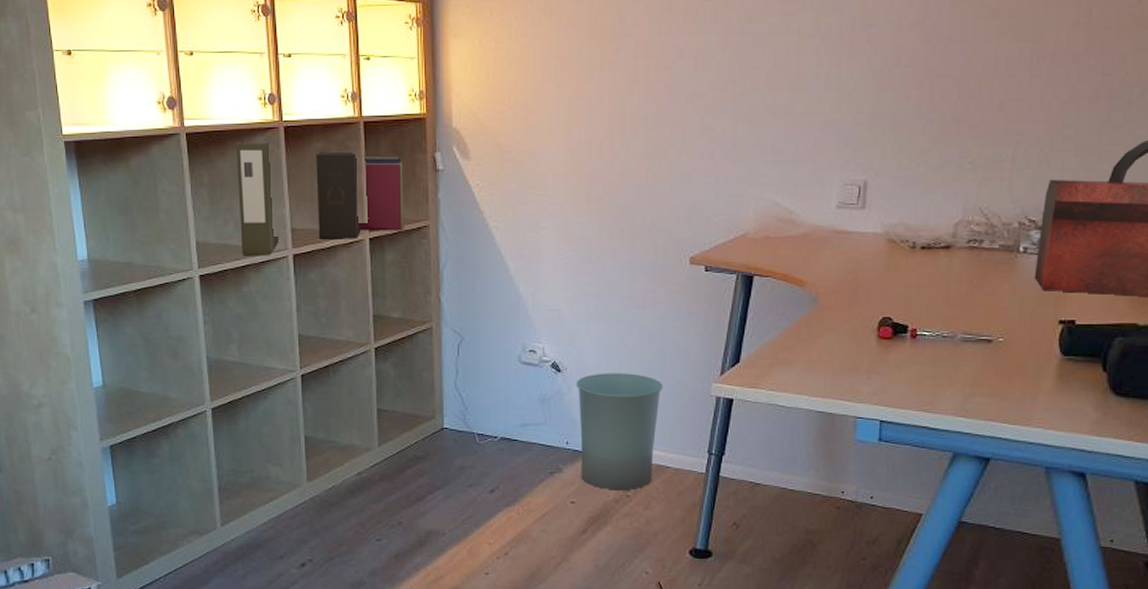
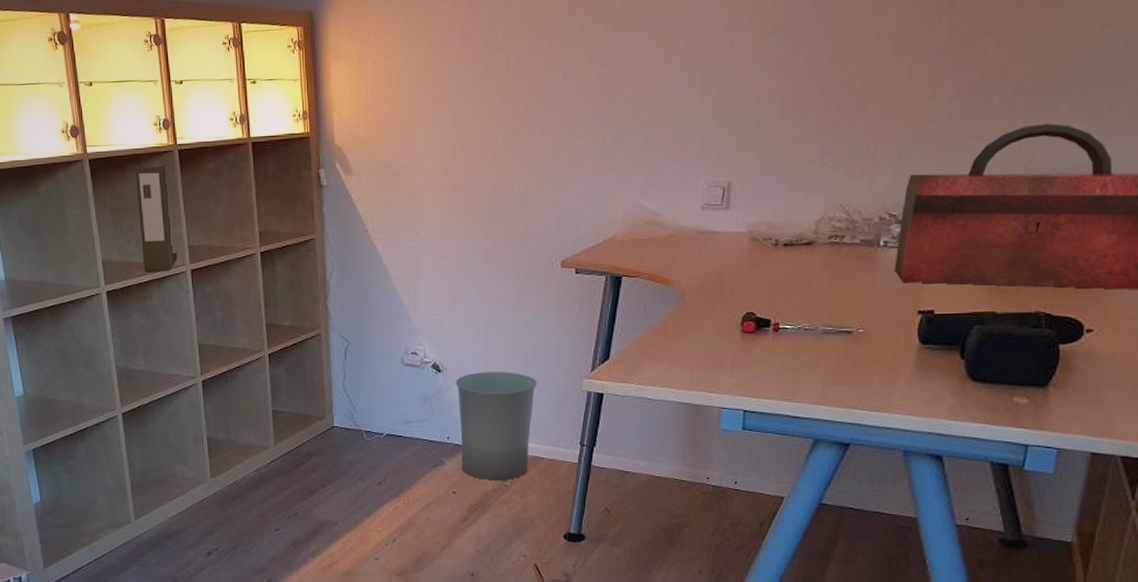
decorative box: present [316,150,361,239] -> none [209,170,253,255]
books: present [360,155,405,230] -> none [251,174,293,245]

